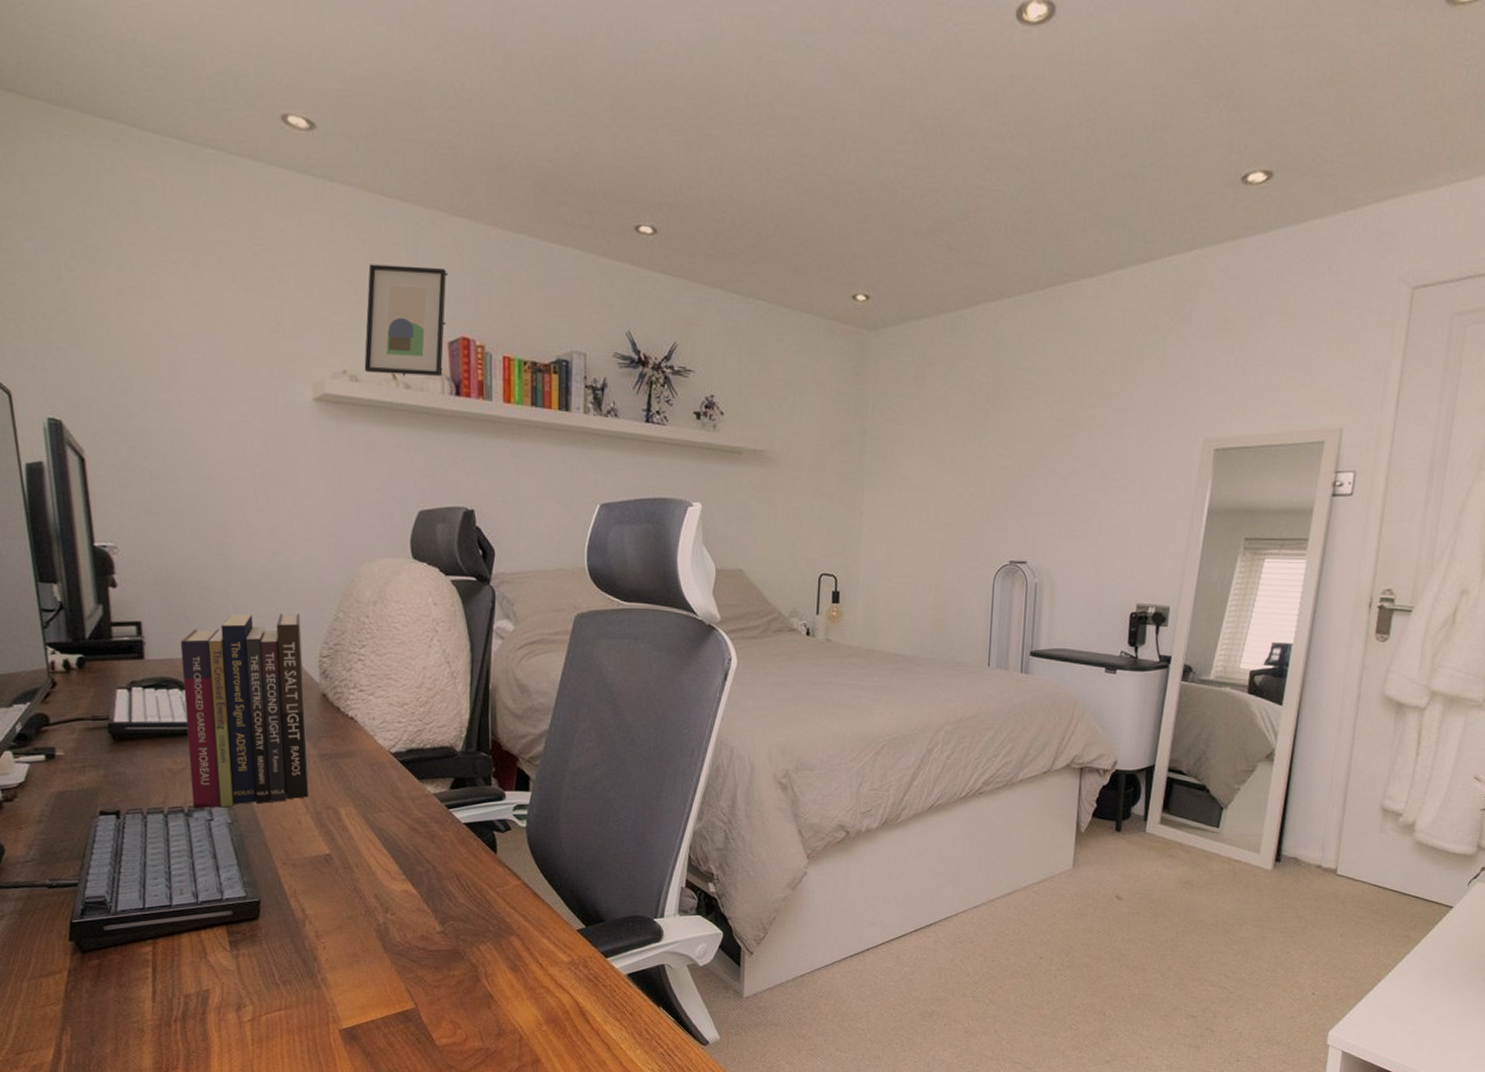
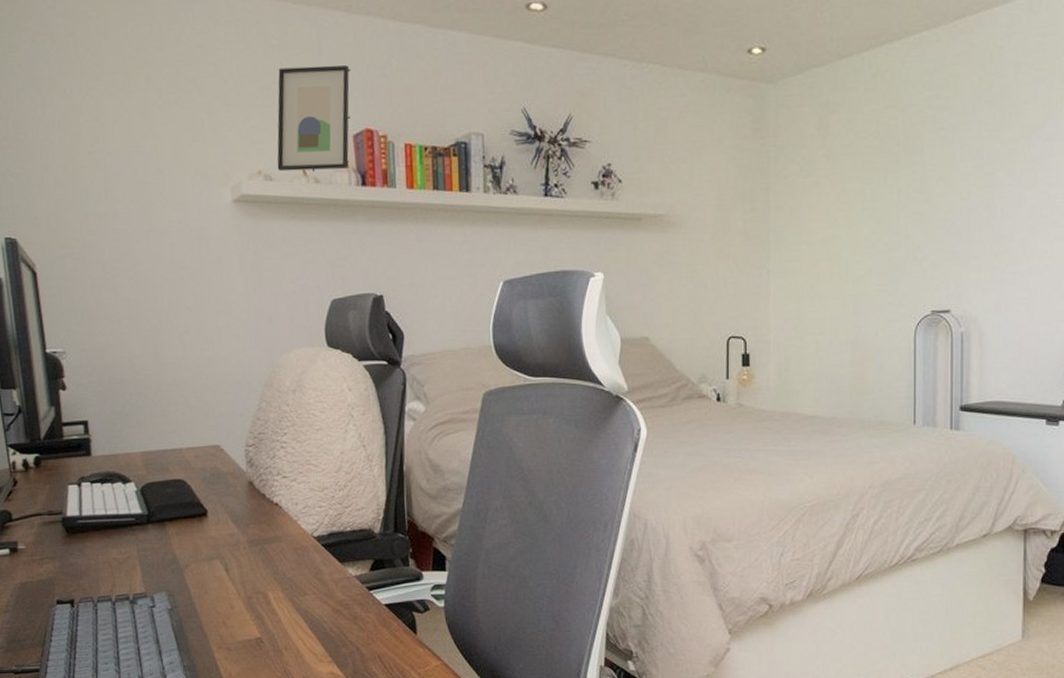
books: present [180,613,309,810] -> none [122,406,240,597]

